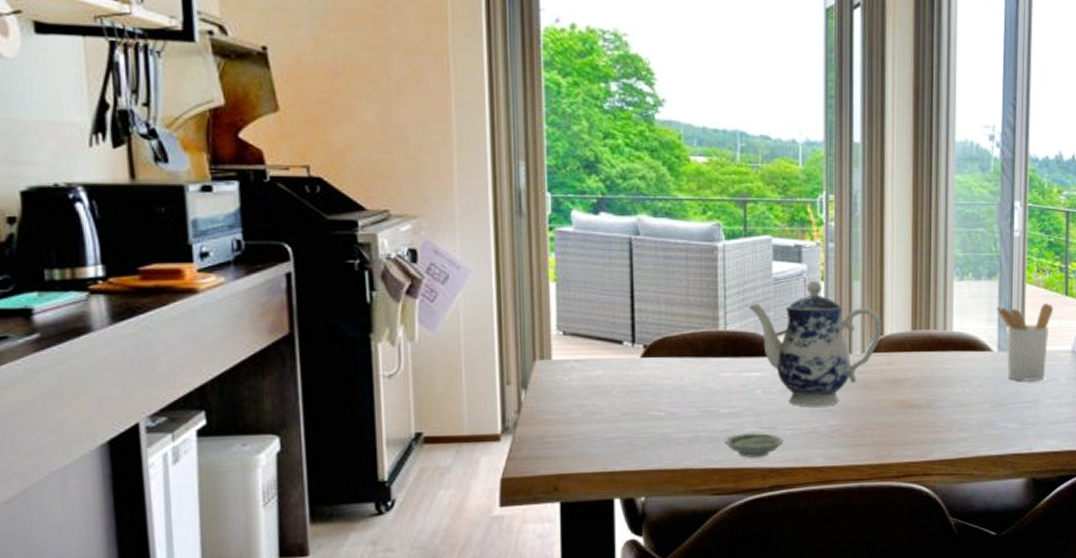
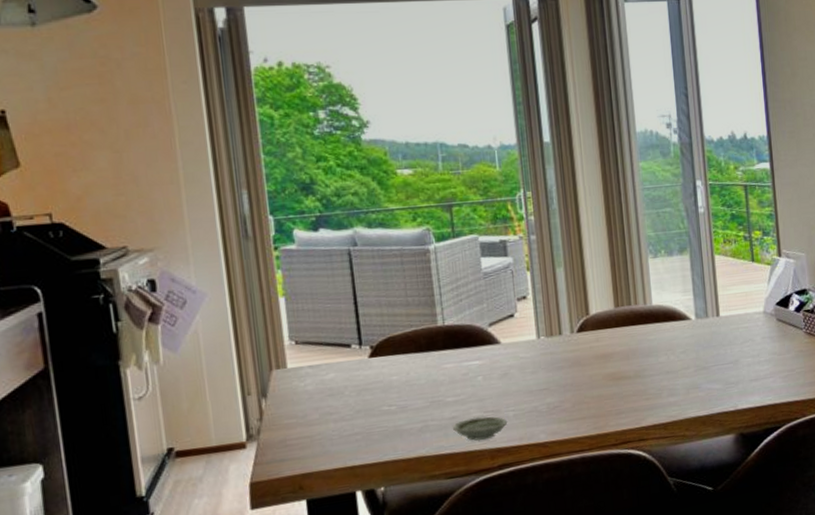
teapot: present [748,280,882,407] -> none [462,271,588,388]
utensil holder: present [997,303,1054,381] -> none [690,270,743,345]

